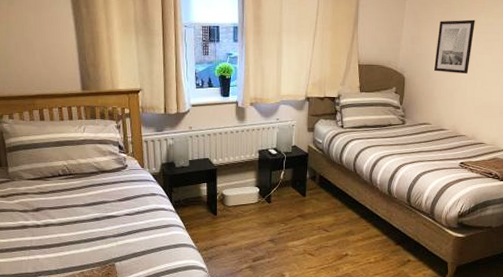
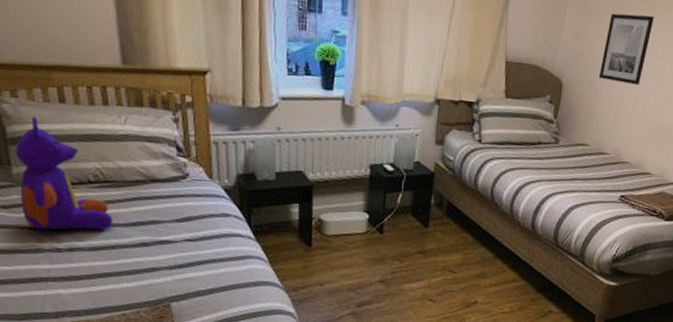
stuffed bear: none [11,131,75,212] -> present [16,116,112,231]

